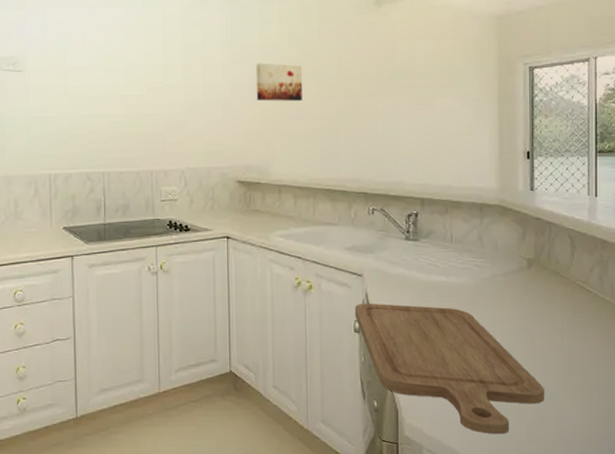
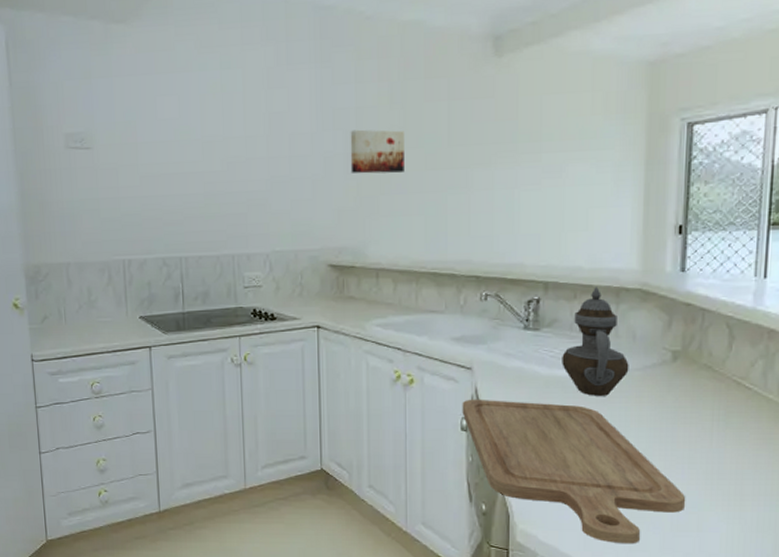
teapot: none [438,202,493,299] -> present [562,286,629,396]

